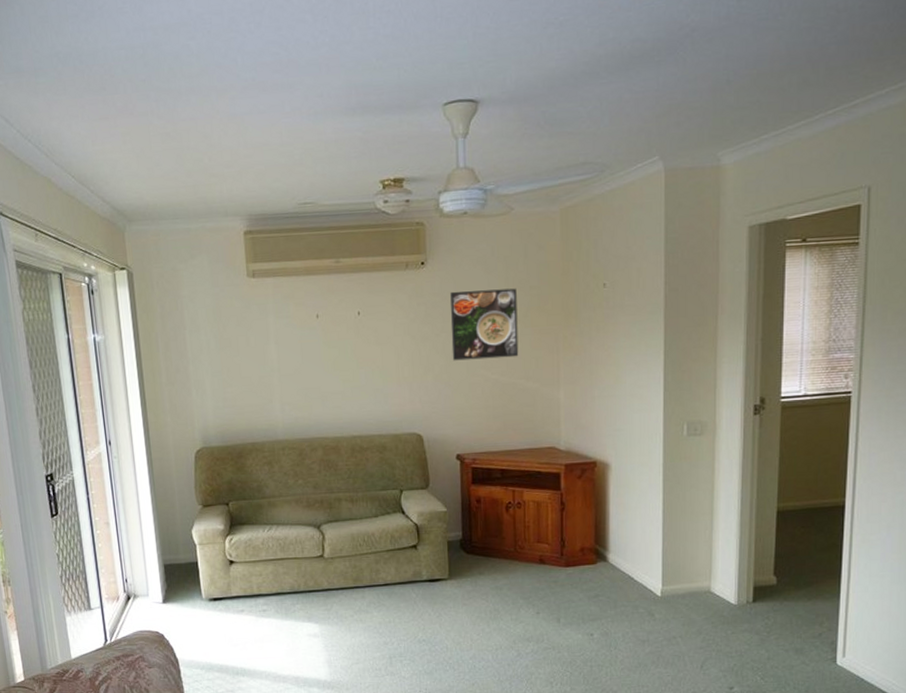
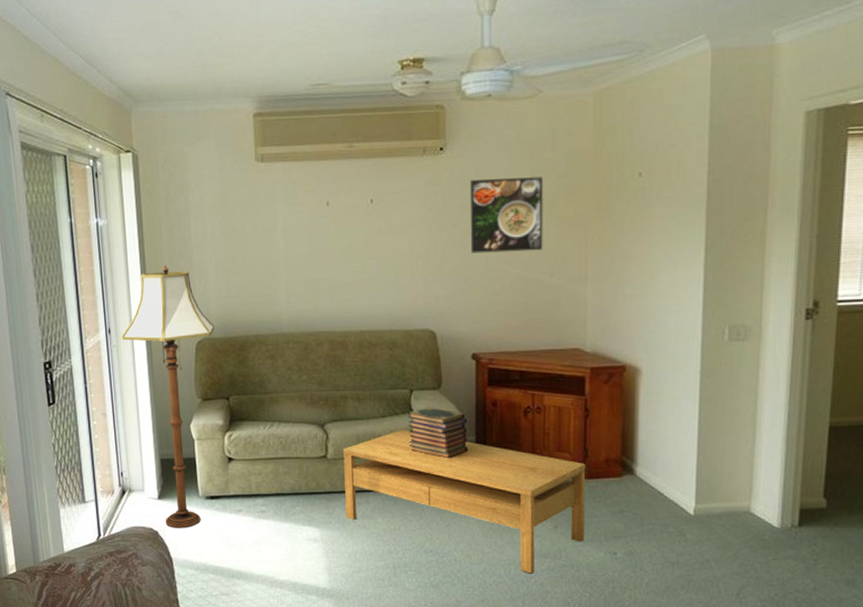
floor lamp: none [122,377,213,631] -> present [121,264,215,528]
coffee table: none [338,527,564,657] -> present [342,429,586,574]
book stack: none [399,505,456,554] -> present [408,407,468,459]

